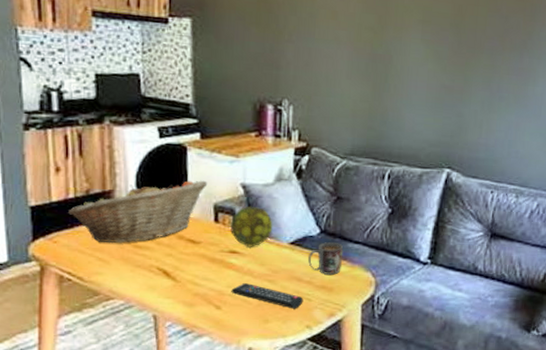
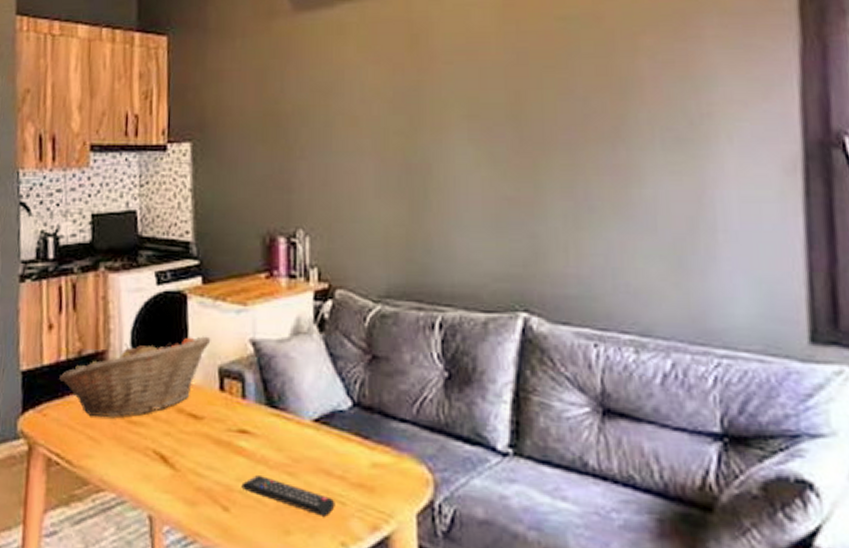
decorative ball: present [230,206,273,247] -> none [239,369,291,425]
mug: present [308,242,344,275] -> none [339,420,386,468]

